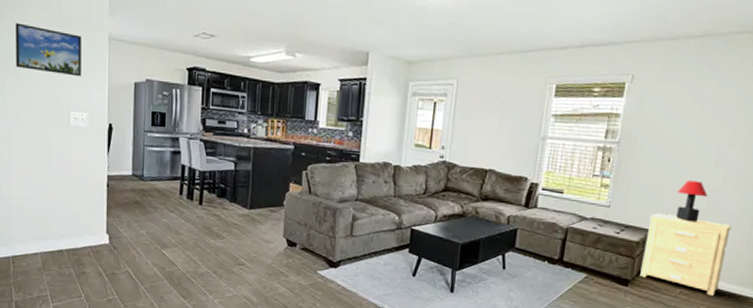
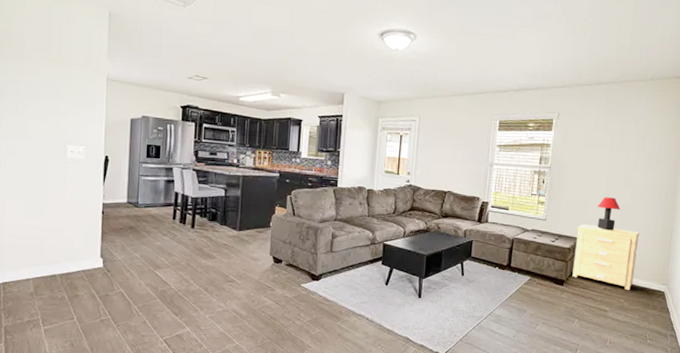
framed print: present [15,23,82,77] -> none [13,64,80,114]

